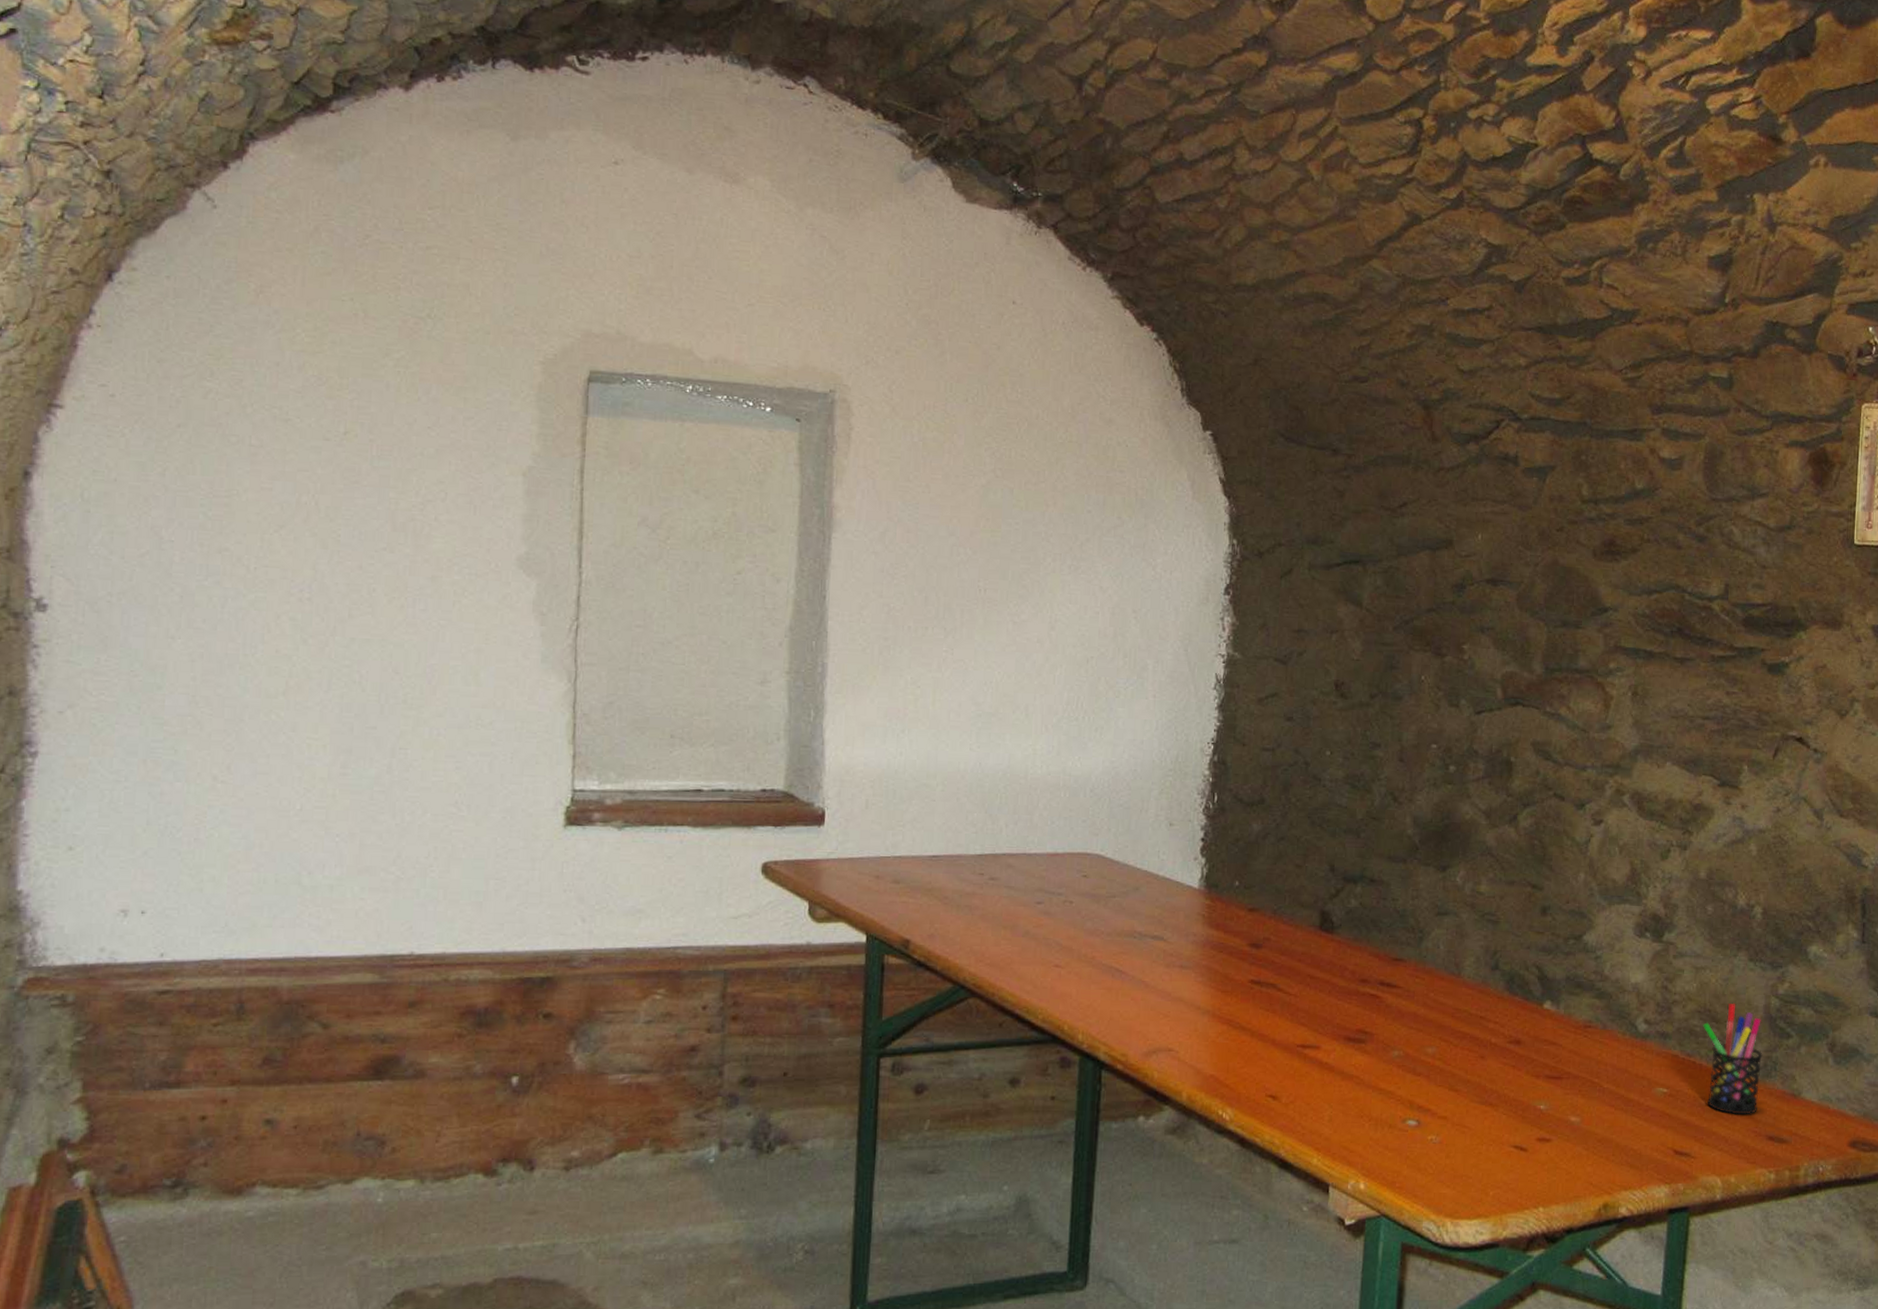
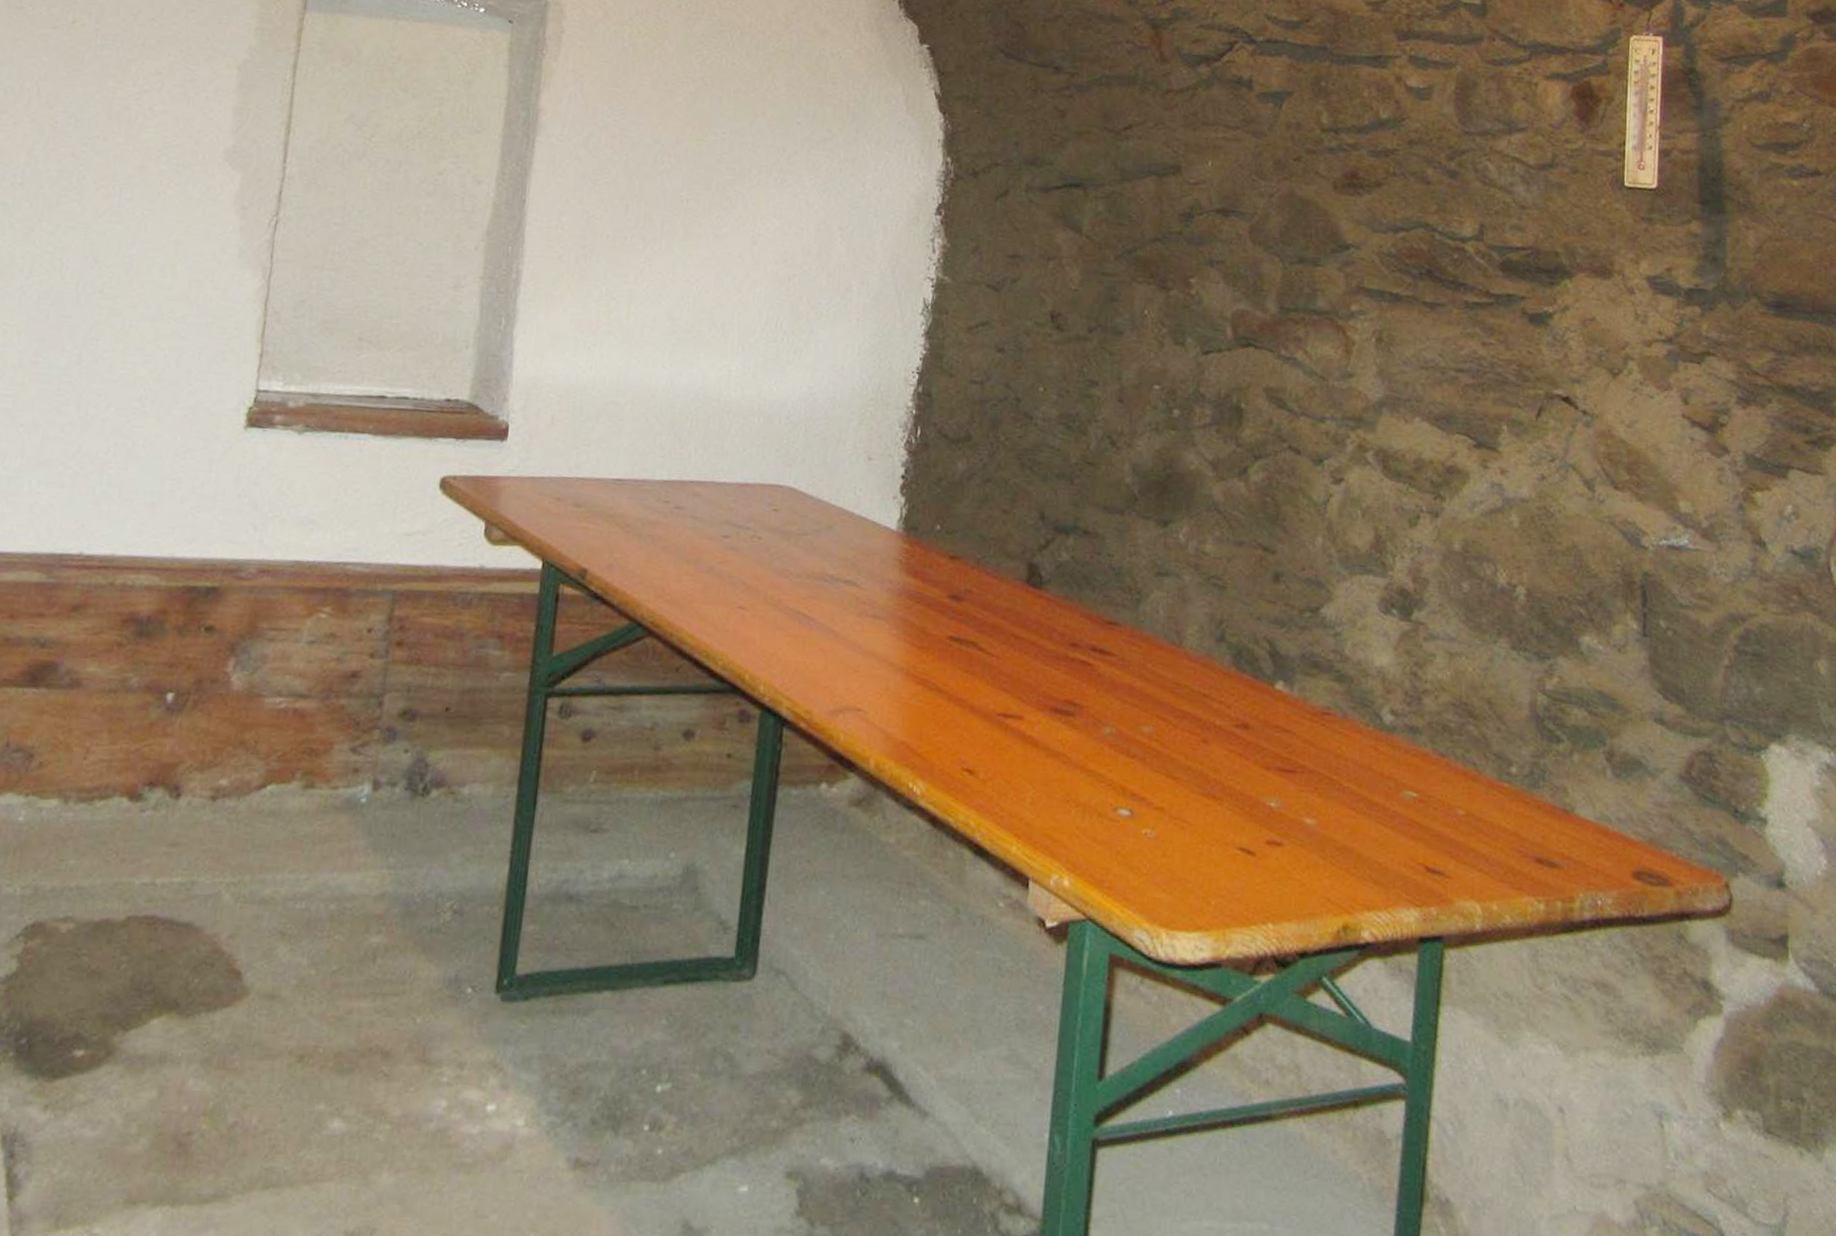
pen holder: present [1703,1003,1763,1115] -> none [1458,696,1529,831]

